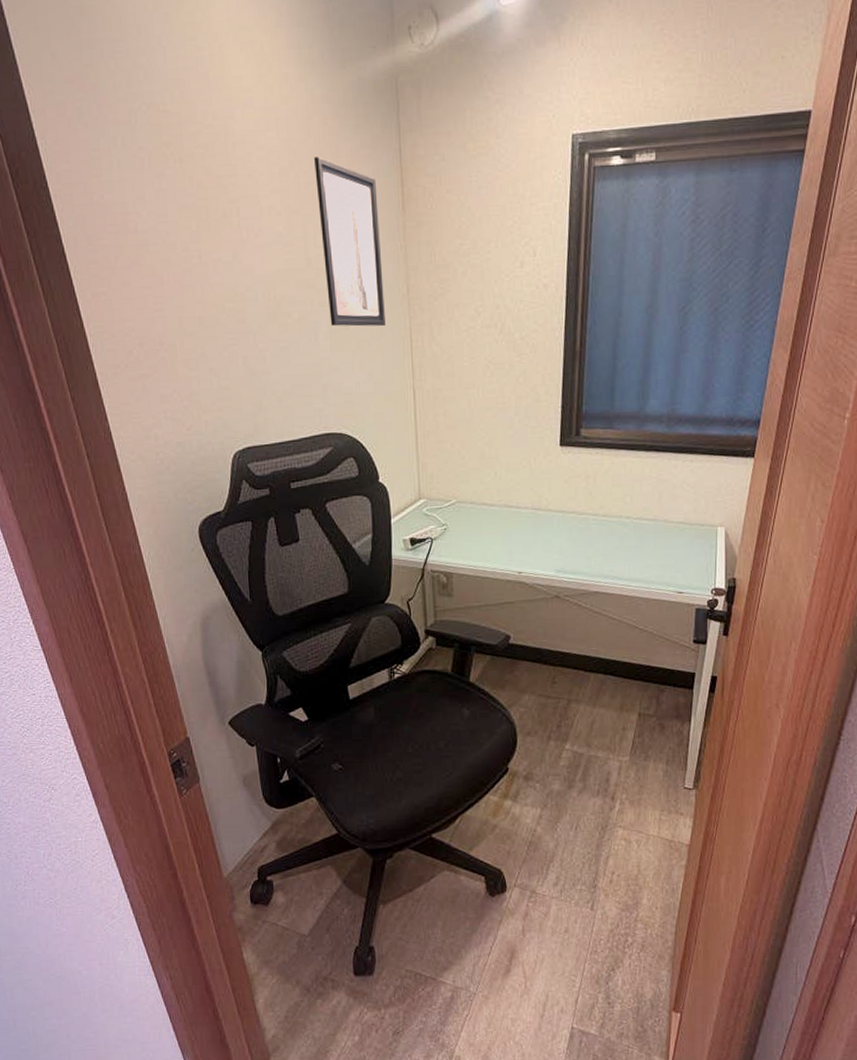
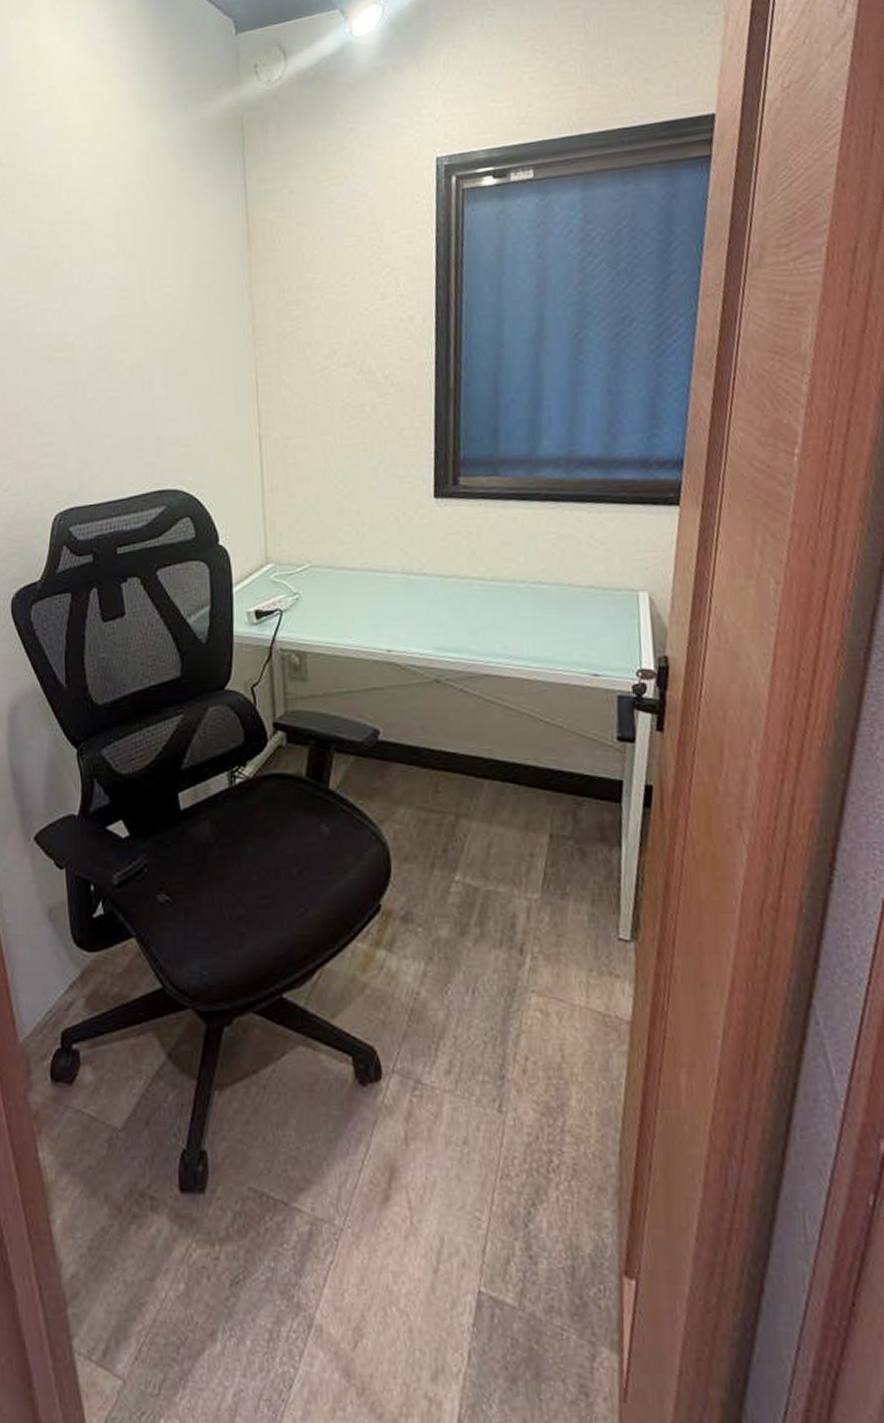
wall art: present [314,156,385,327] -> none [153,198,228,373]

